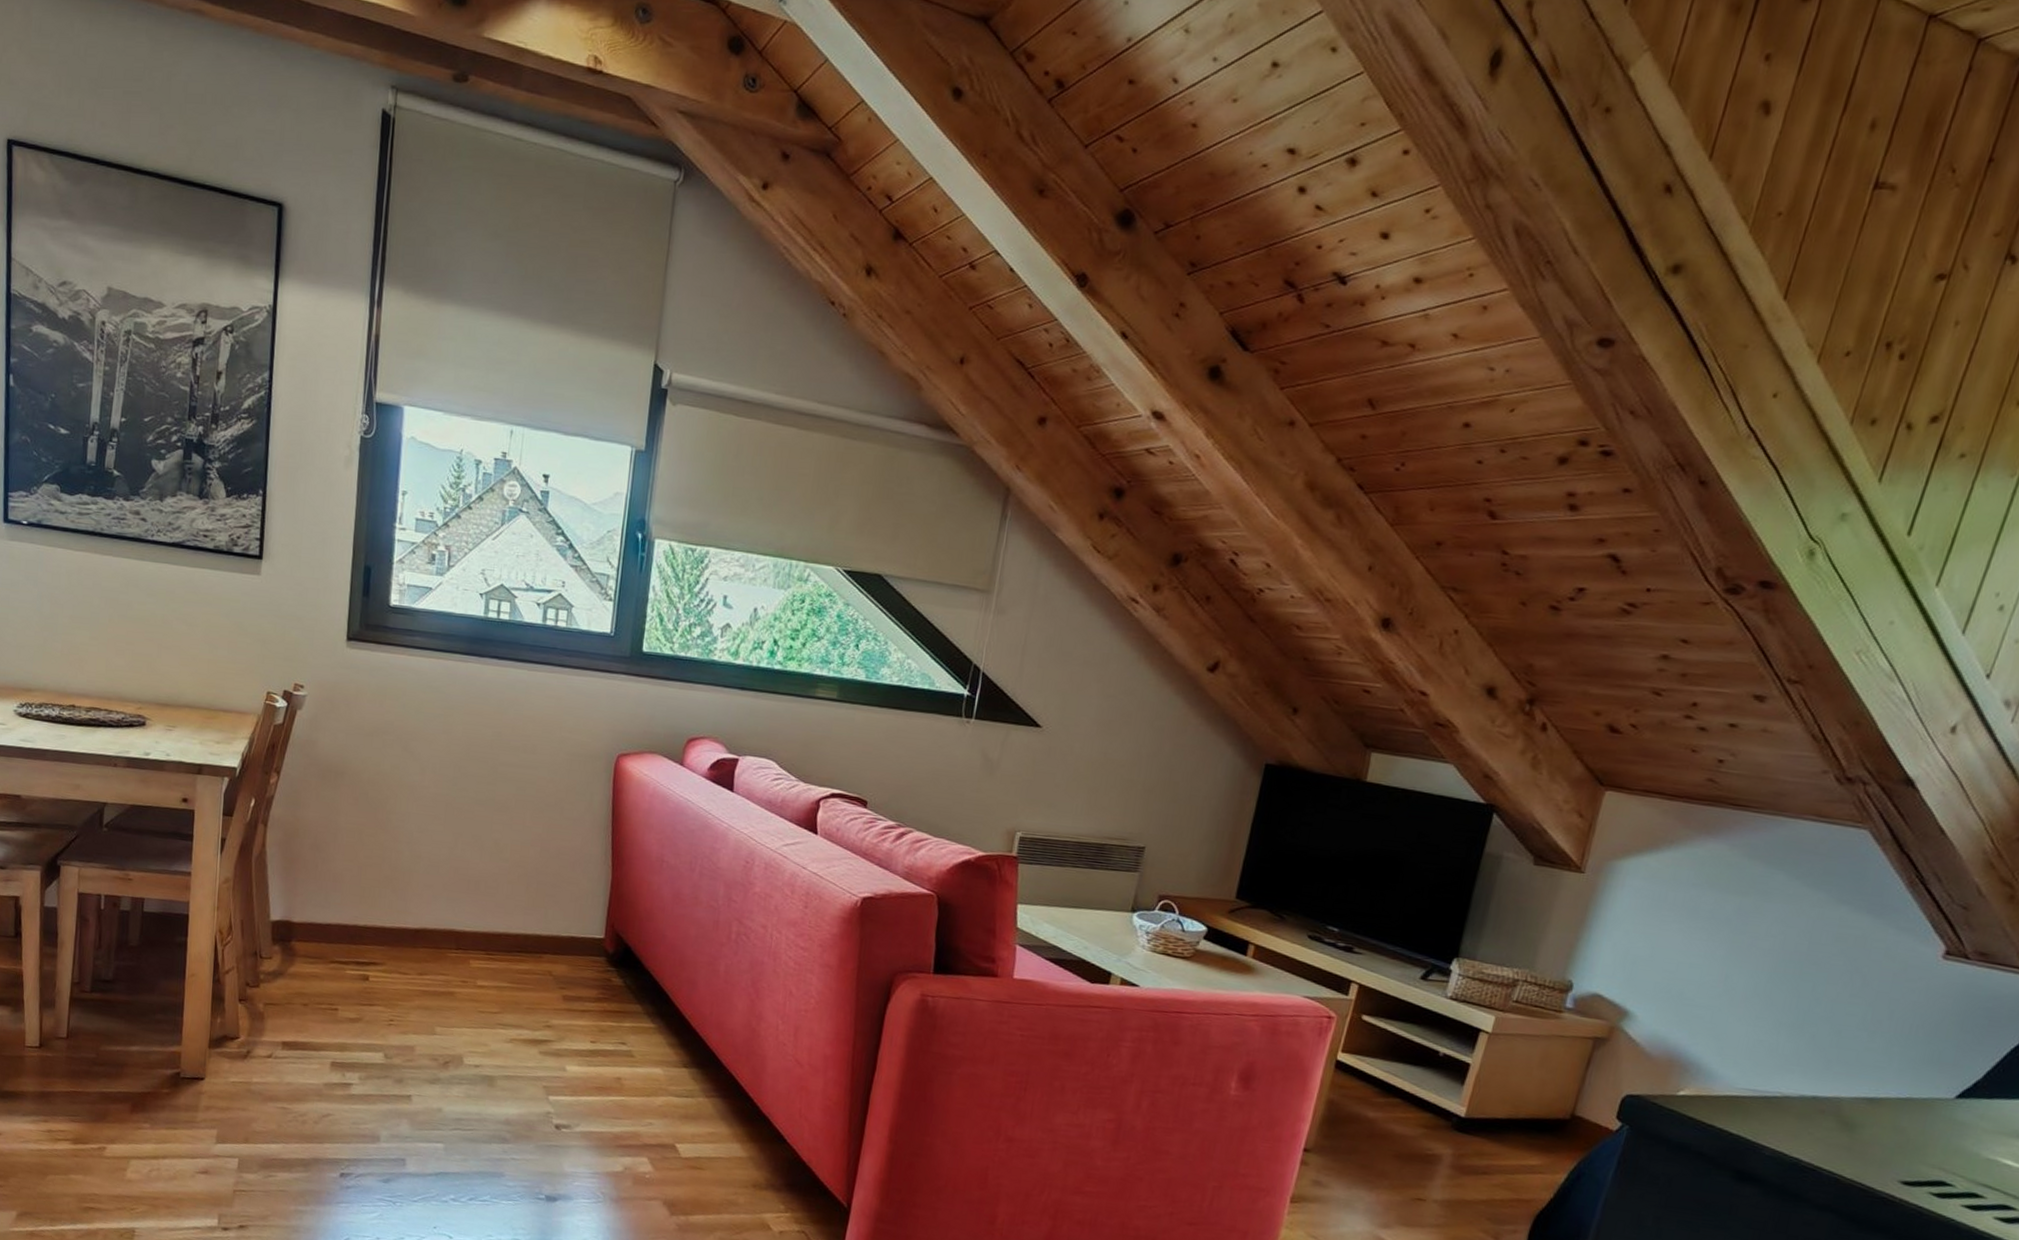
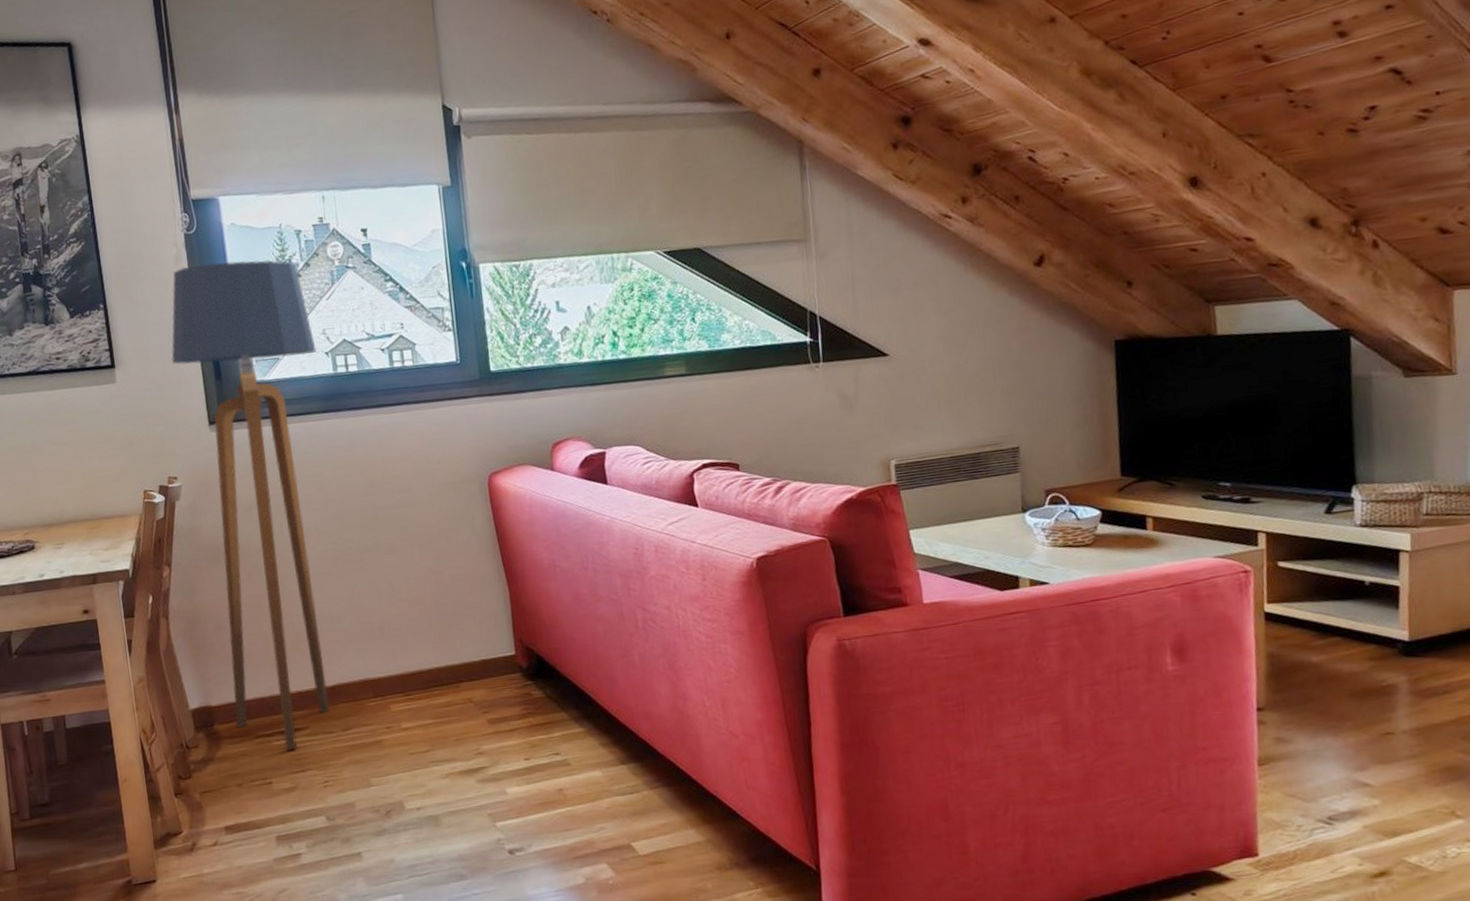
floor lamp: none [314,470,472,983] -> present [171,260,330,750]

